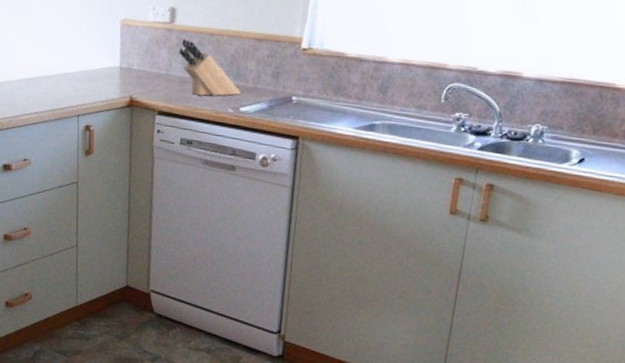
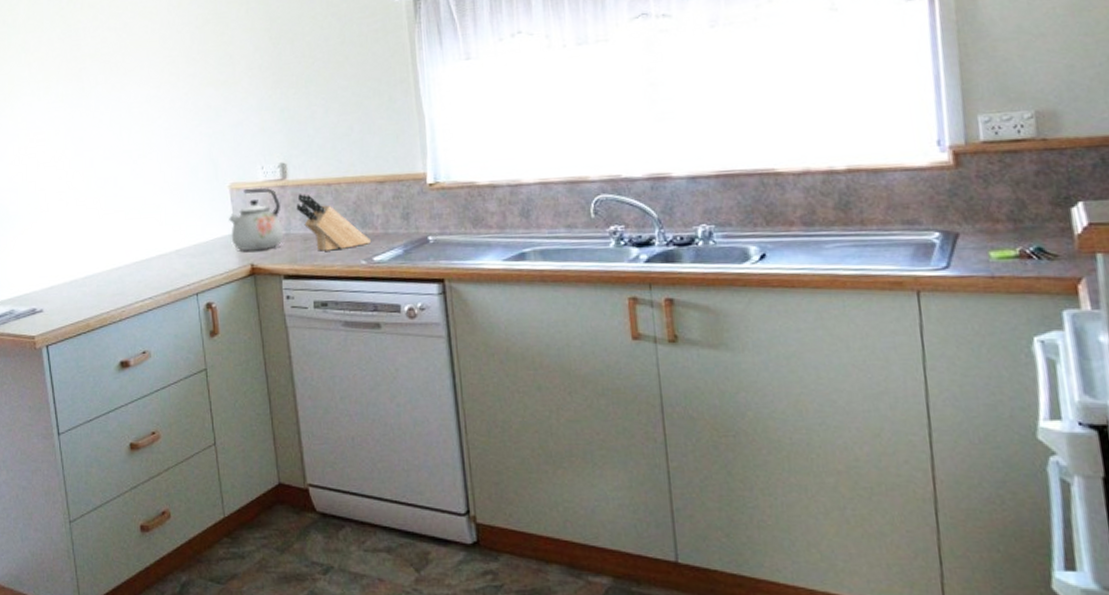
kettle: none [116,27,165,86] -> present [229,187,284,251]

